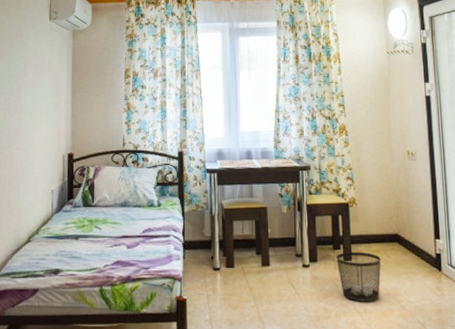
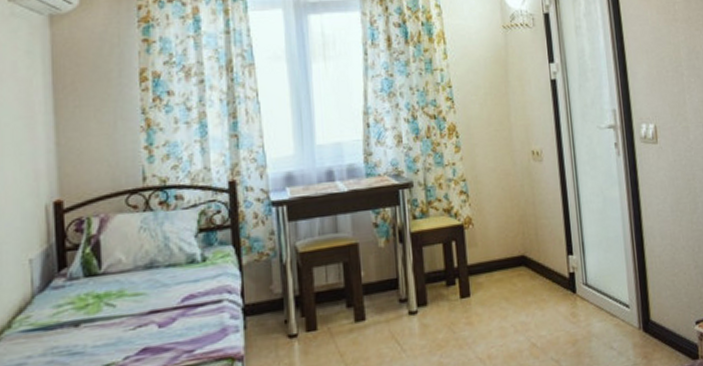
waste bin: present [336,252,381,302] -> none [450,283,506,348]

